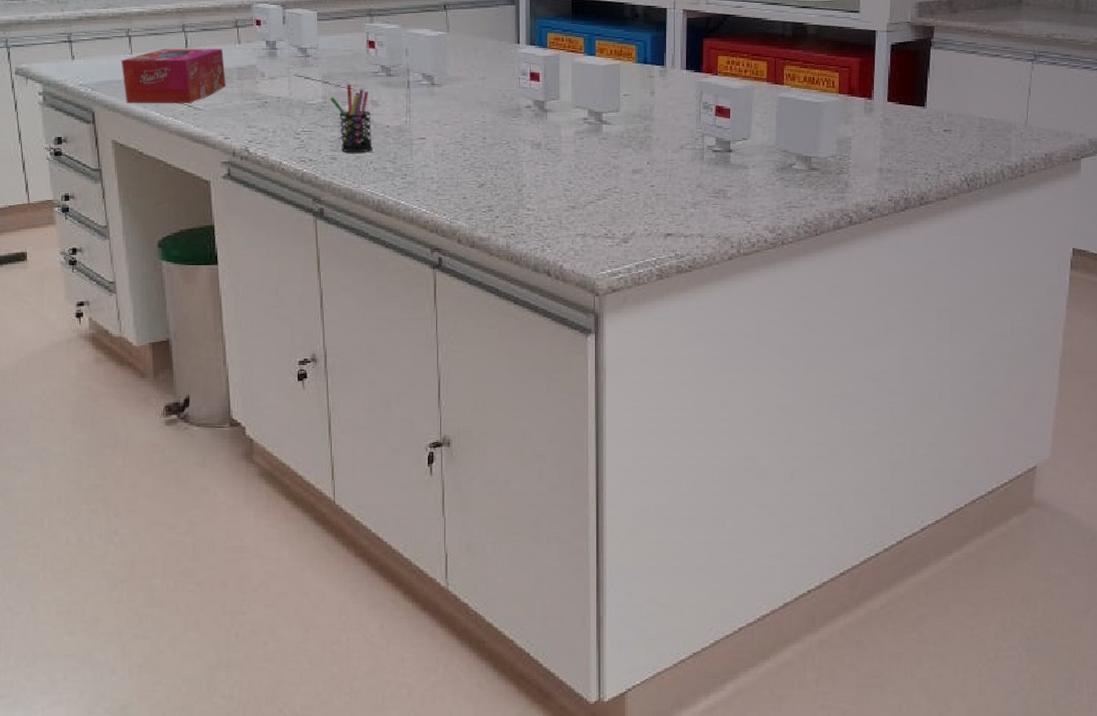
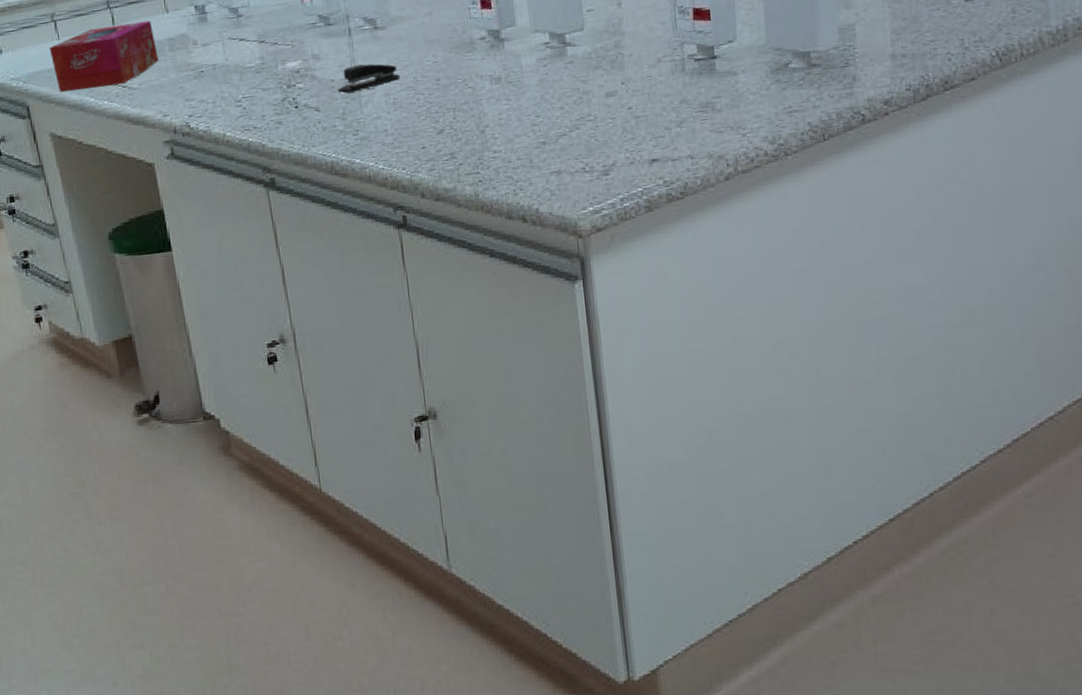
pen holder: present [330,84,373,153] -> none [268,39,319,114]
stapler: none [391,116,450,140] -> present [338,63,400,94]

